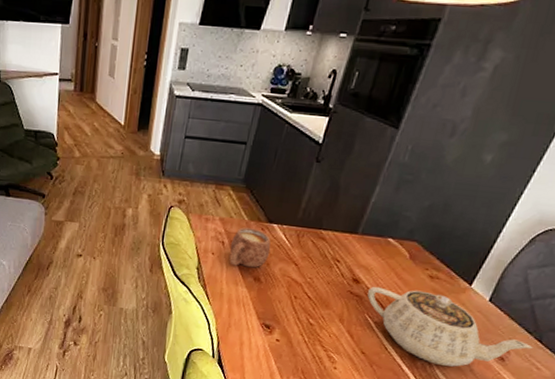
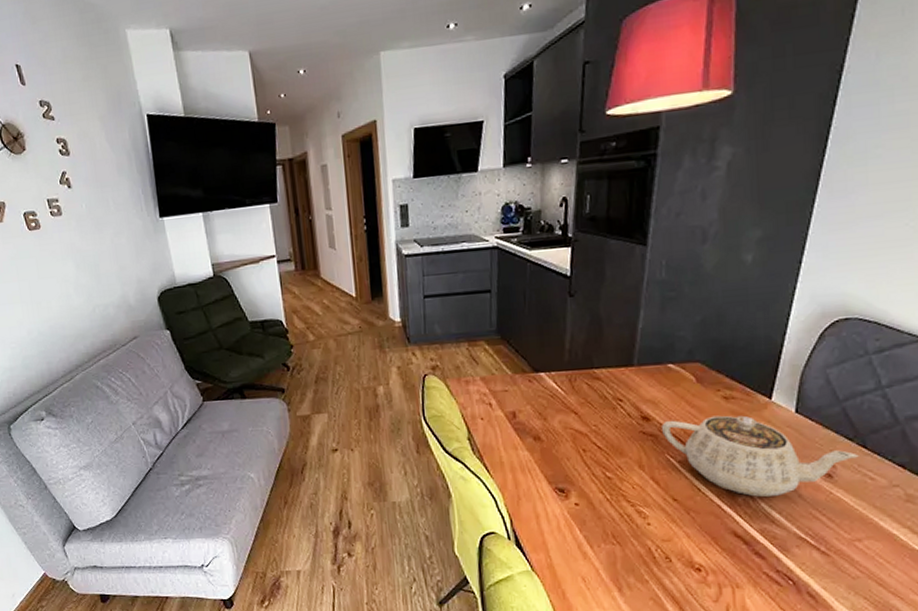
mug: present [229,227,271,268] -> none [498,381,545,428]

